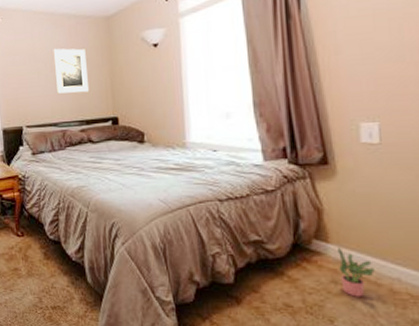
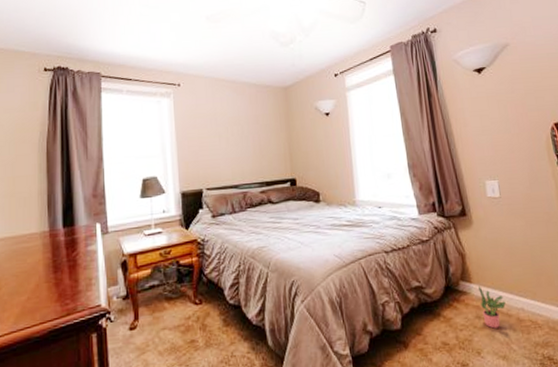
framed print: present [53,48,90,94] -> none [234,113,269,157]

